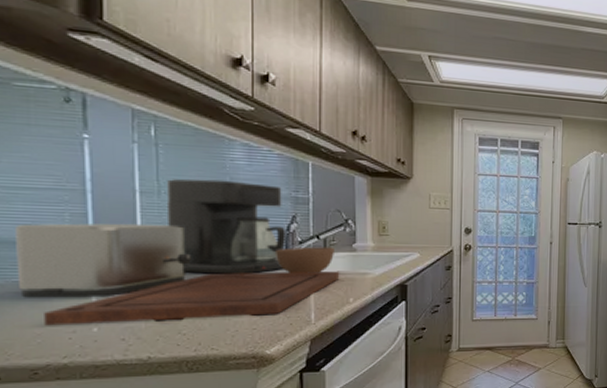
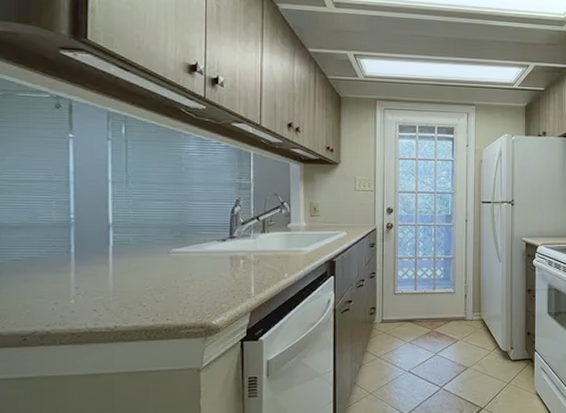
toaster: present [15,223,192,298] -> none [13,209,152,274]
cutting board: present [44,271,340,326] -> none [33,248,277,298]
coffee maker: present [166,179,287,274] -> none [132,169,232,252]
bowl: present [276,247,334,273] -> none [222,227,272,251]

